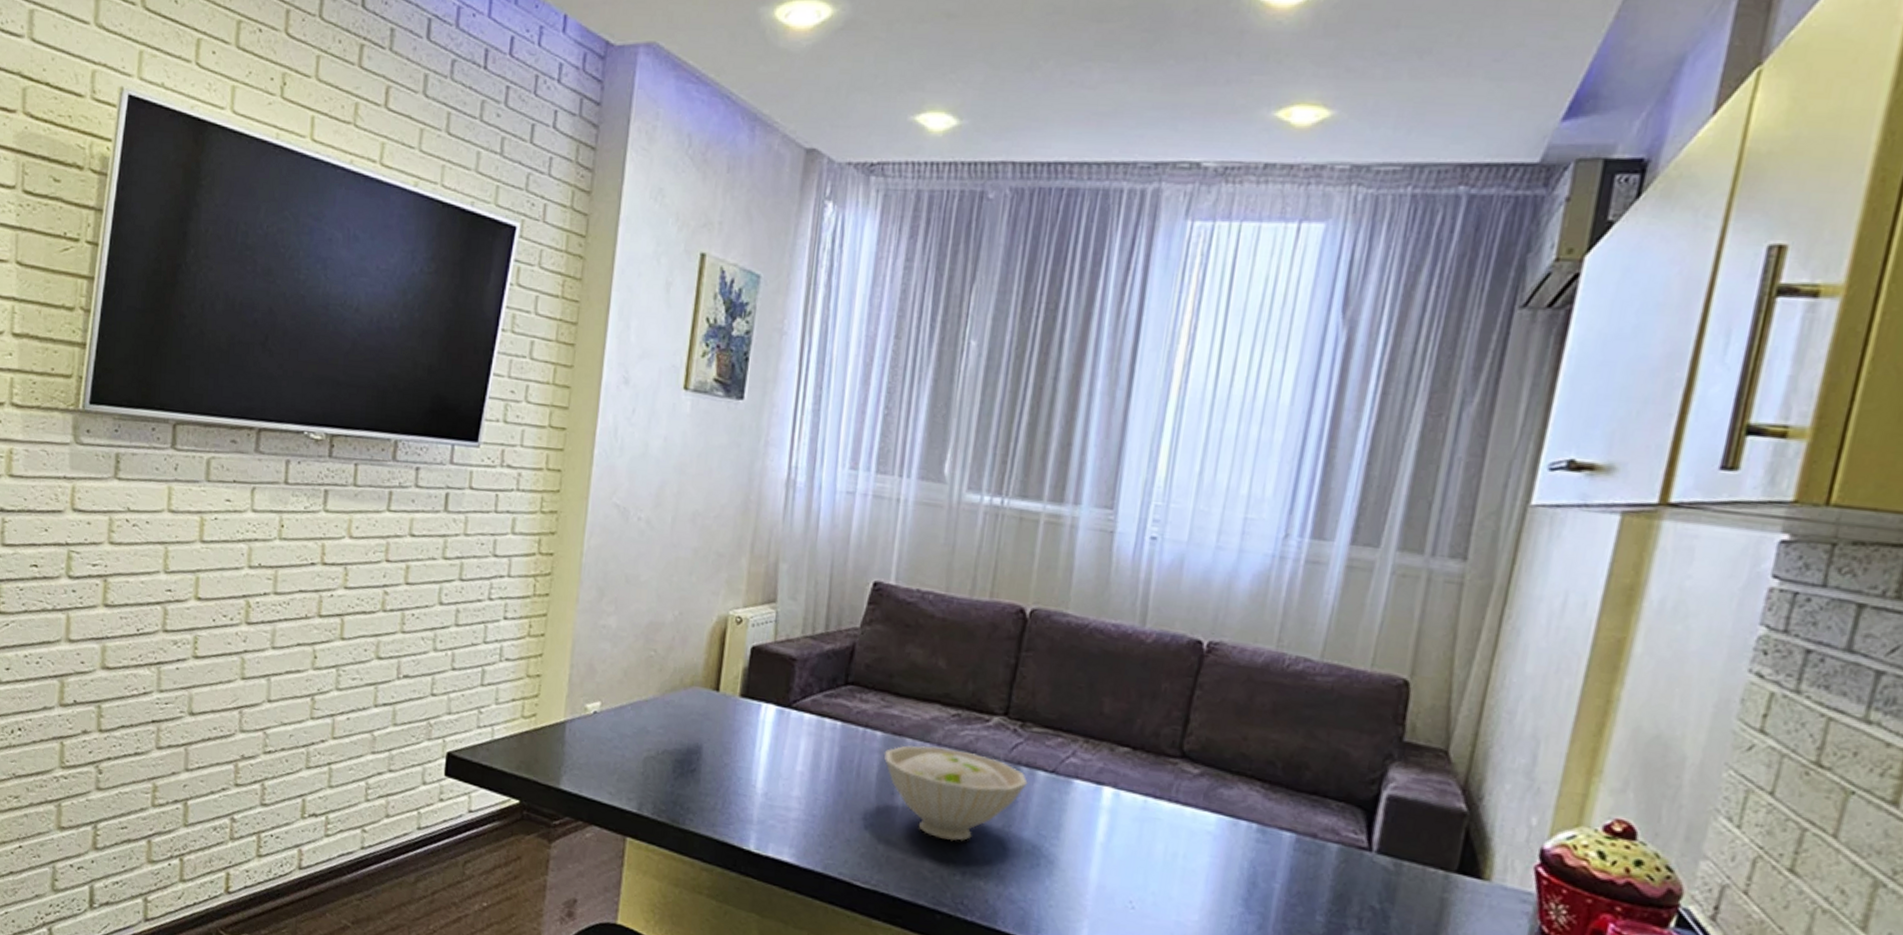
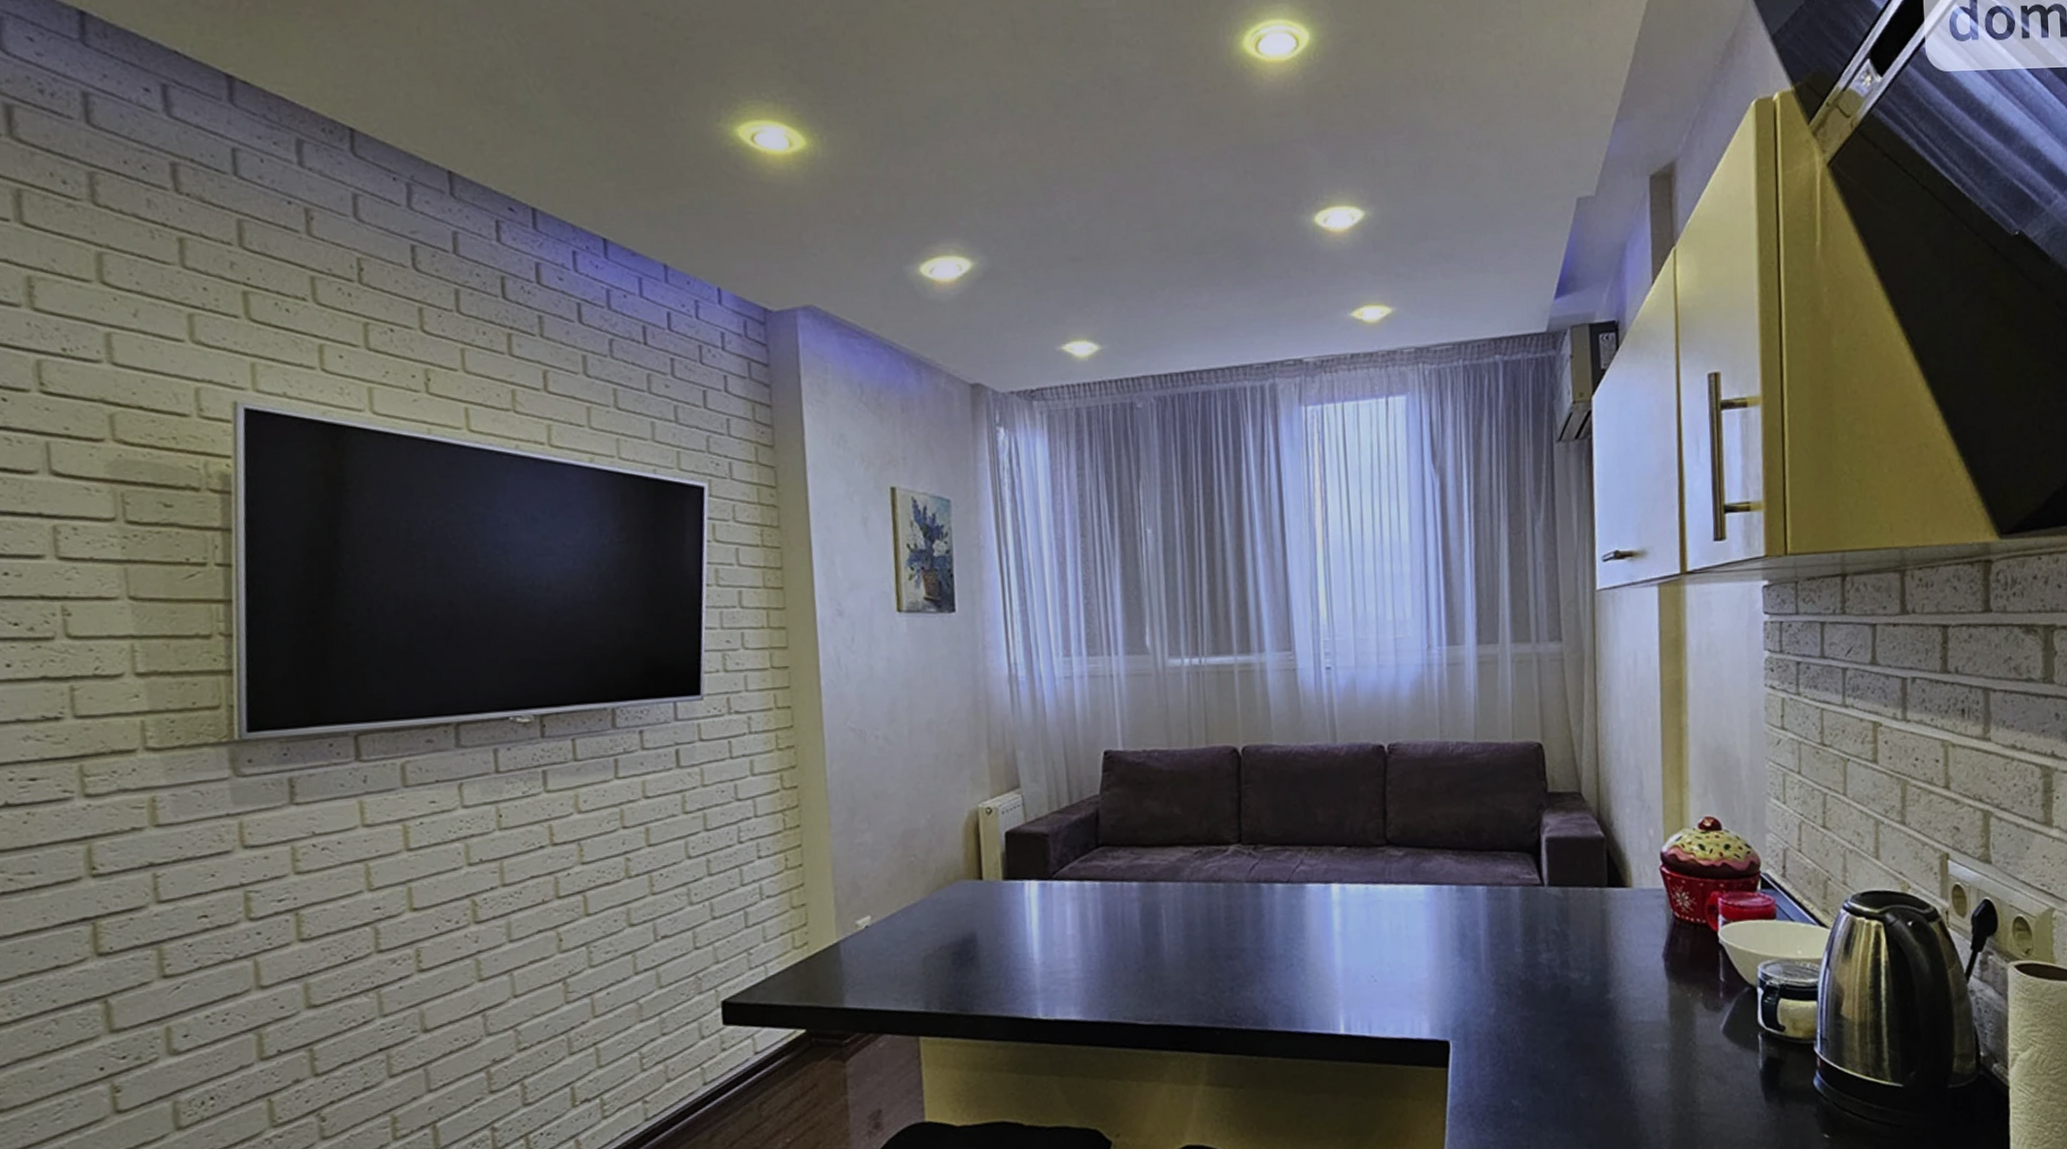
bowl: present [884,745,1028,842] -> none [1142,881,1269,964]

